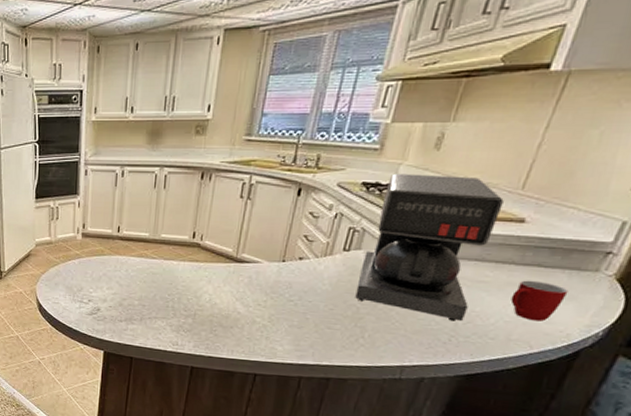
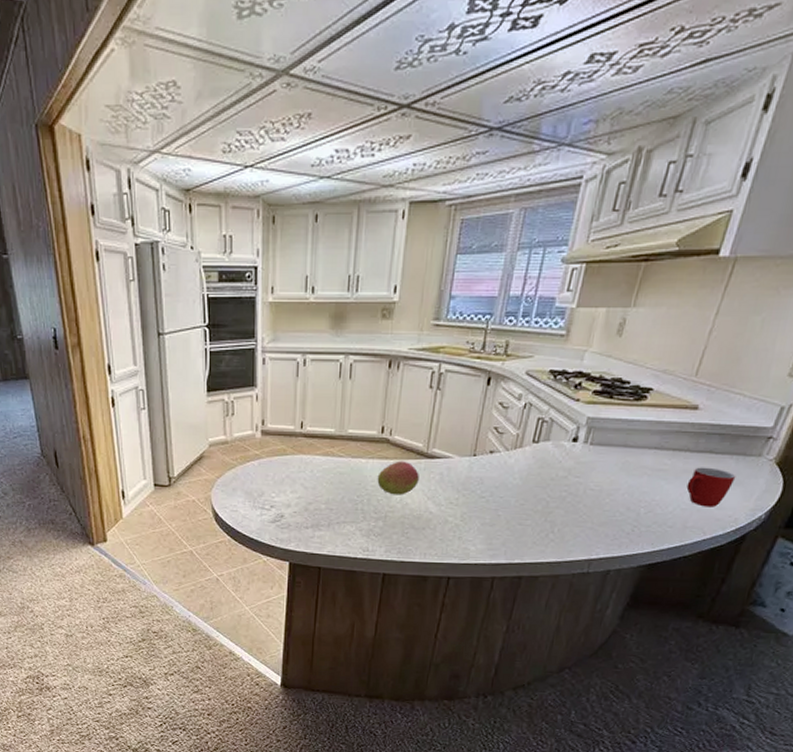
fruit: none [187,264,228,296] -> present [377,460,419,495]
coffee maker: present [355,173,504,322] -> none [545,361,680,511]

